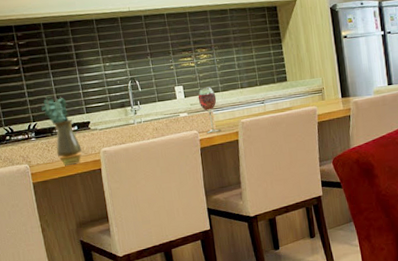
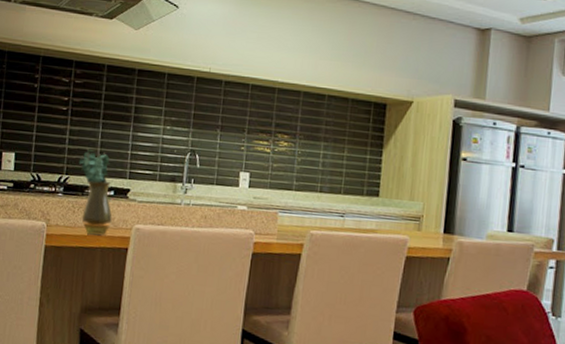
wineglass: present [198,86,221,133] -> none [263,180,287,239]

